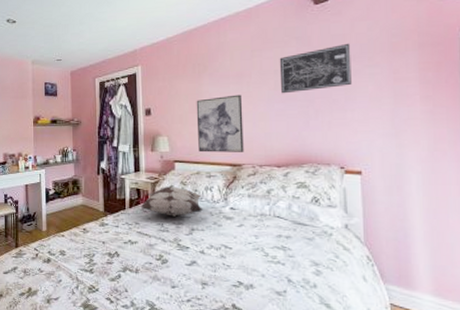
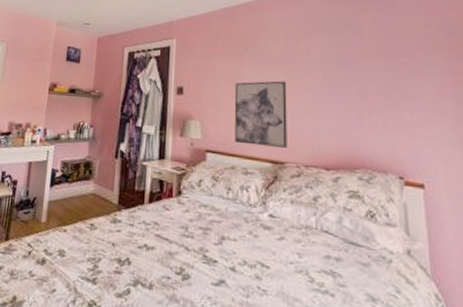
decorative pillow: present [140,186,202,216] -> none [162,180,236,219]
wall art: present [279,43,352,94] -> none [328,37,409,86]

